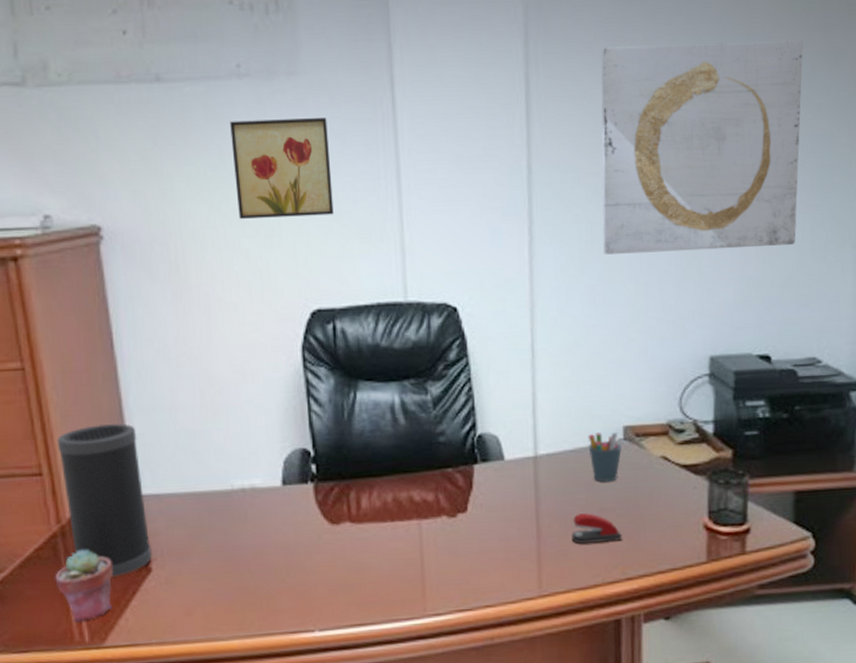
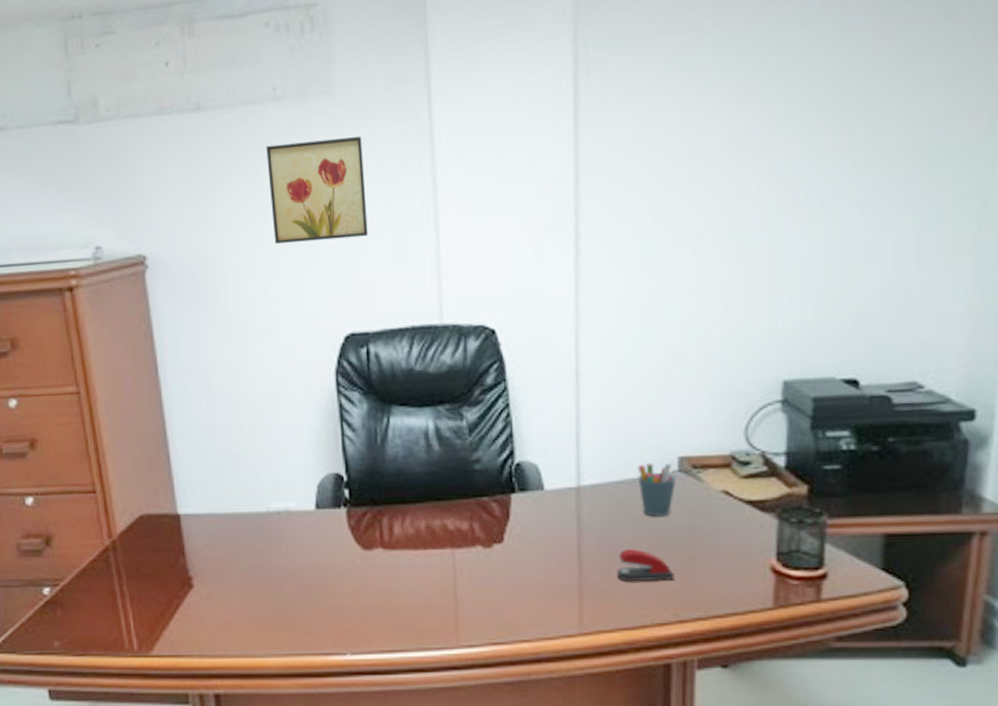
potted succulent: present [55,549,113,622] -> none [107,563,158,631]
speaker: present [57,423,152,577] -> none [108,445,193,591]
wall art: present [601,39,803,254] -> none [659,10,912,269]

